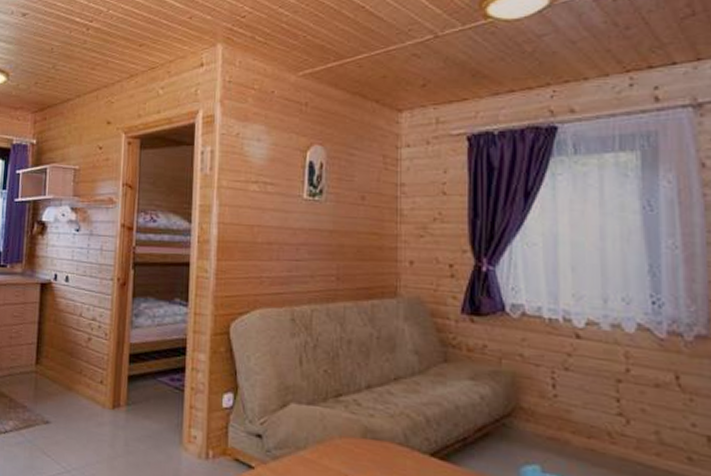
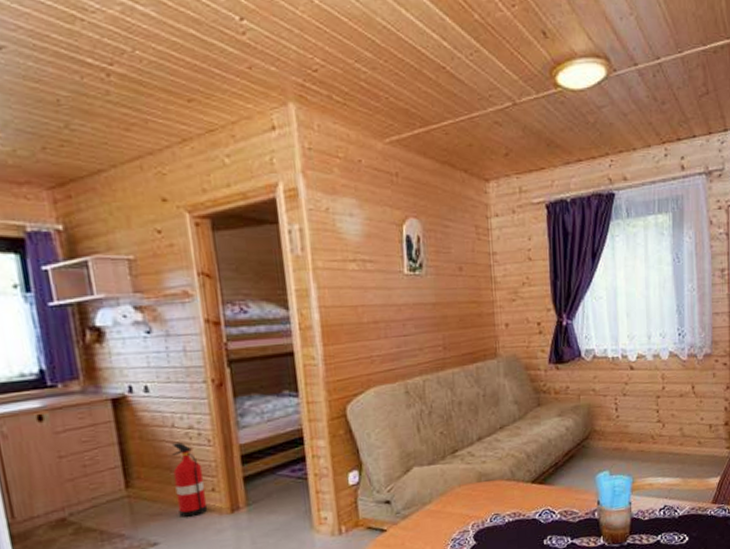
fire extinguisher: none [71,331,97,405] -> present [171,442,208,518]

